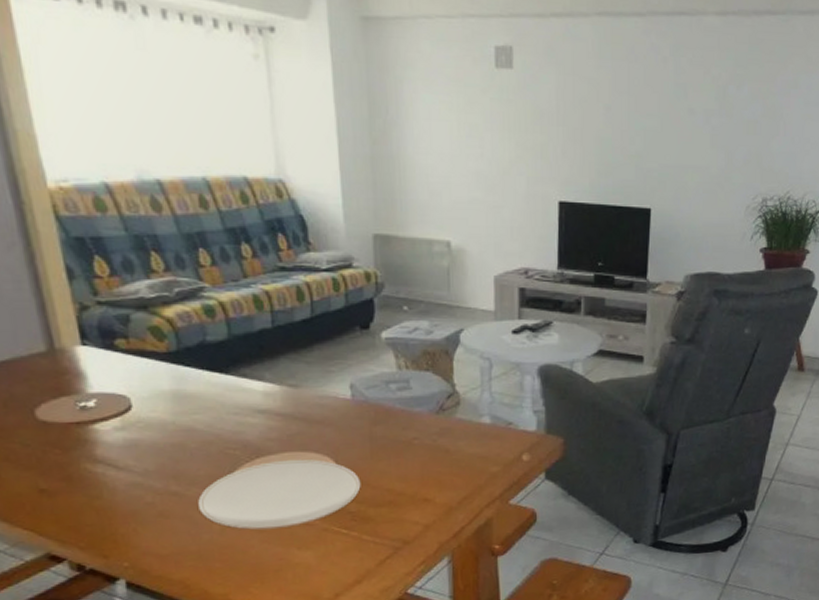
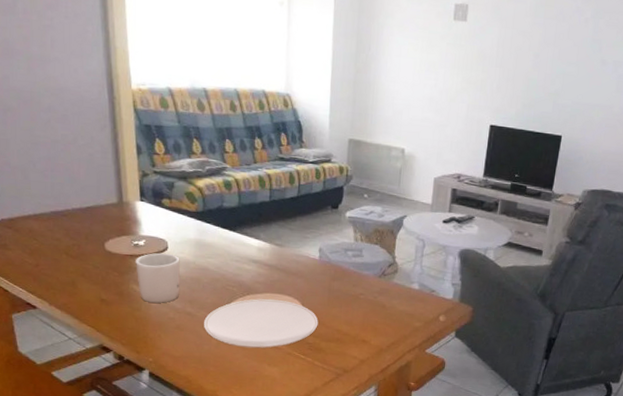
mug: none [85,414,158,485] -> present [136,252,181,303]

